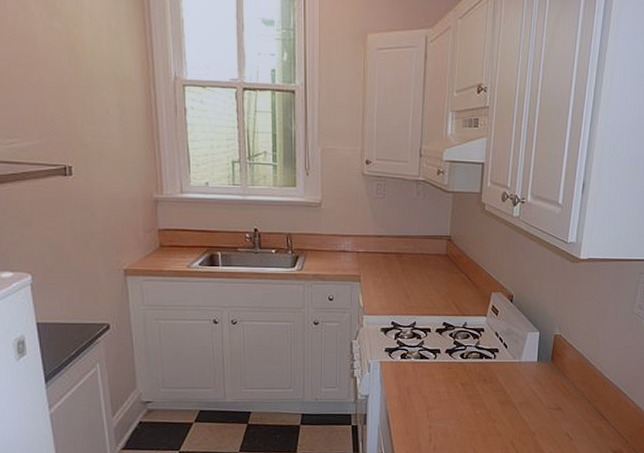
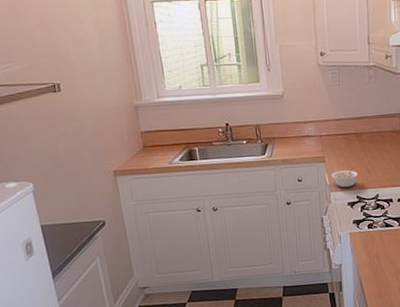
legume: none [366,290,395,312] -> present [331,167,358,188]

